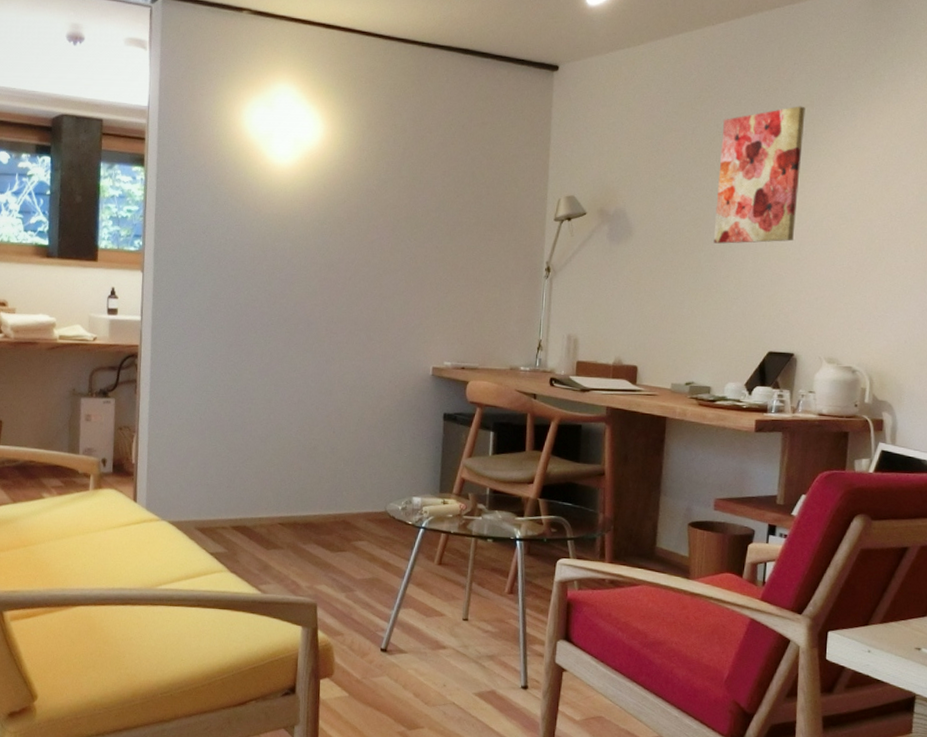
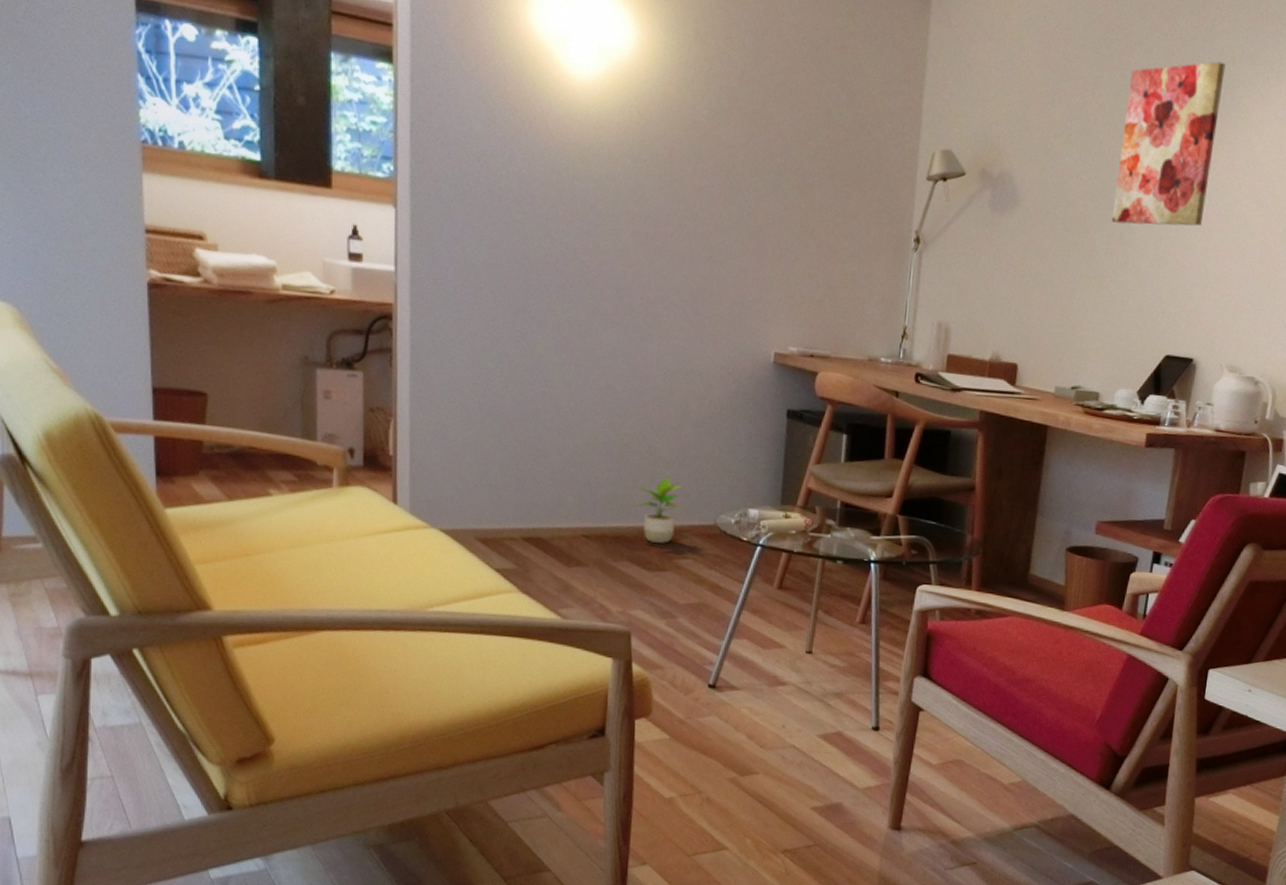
potted plant: none [318,472,360,529] -> present [632,475,684,544]

